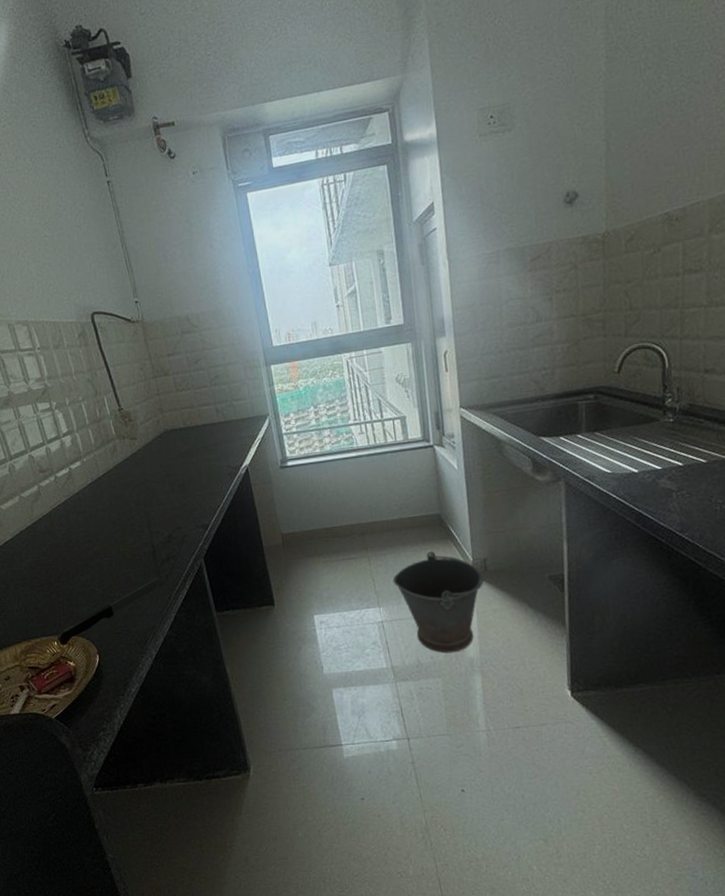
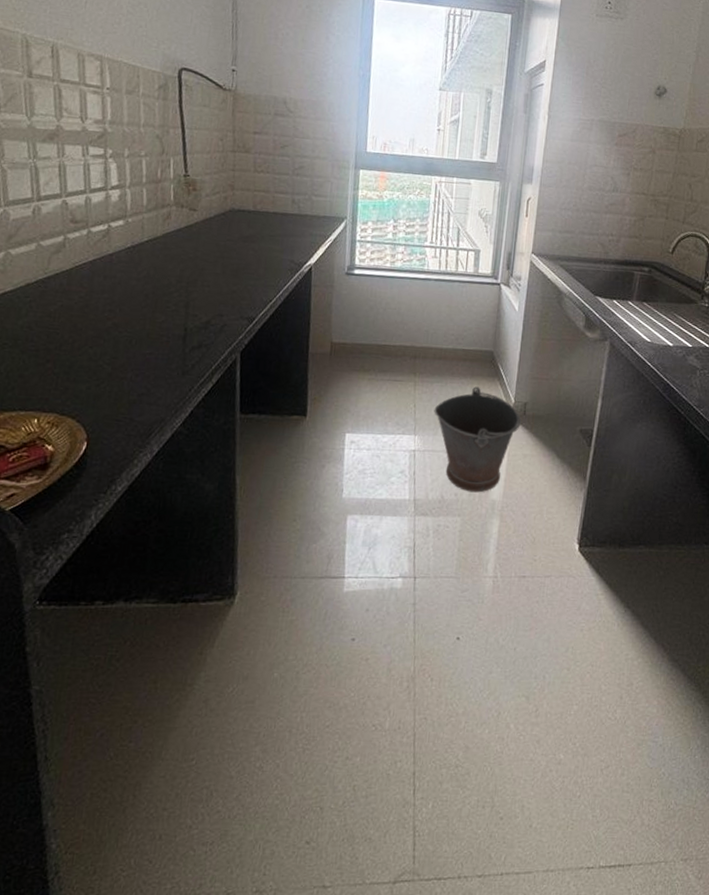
kitchen knife: present [57,577,160,646] -> none [38,364,184,425]

